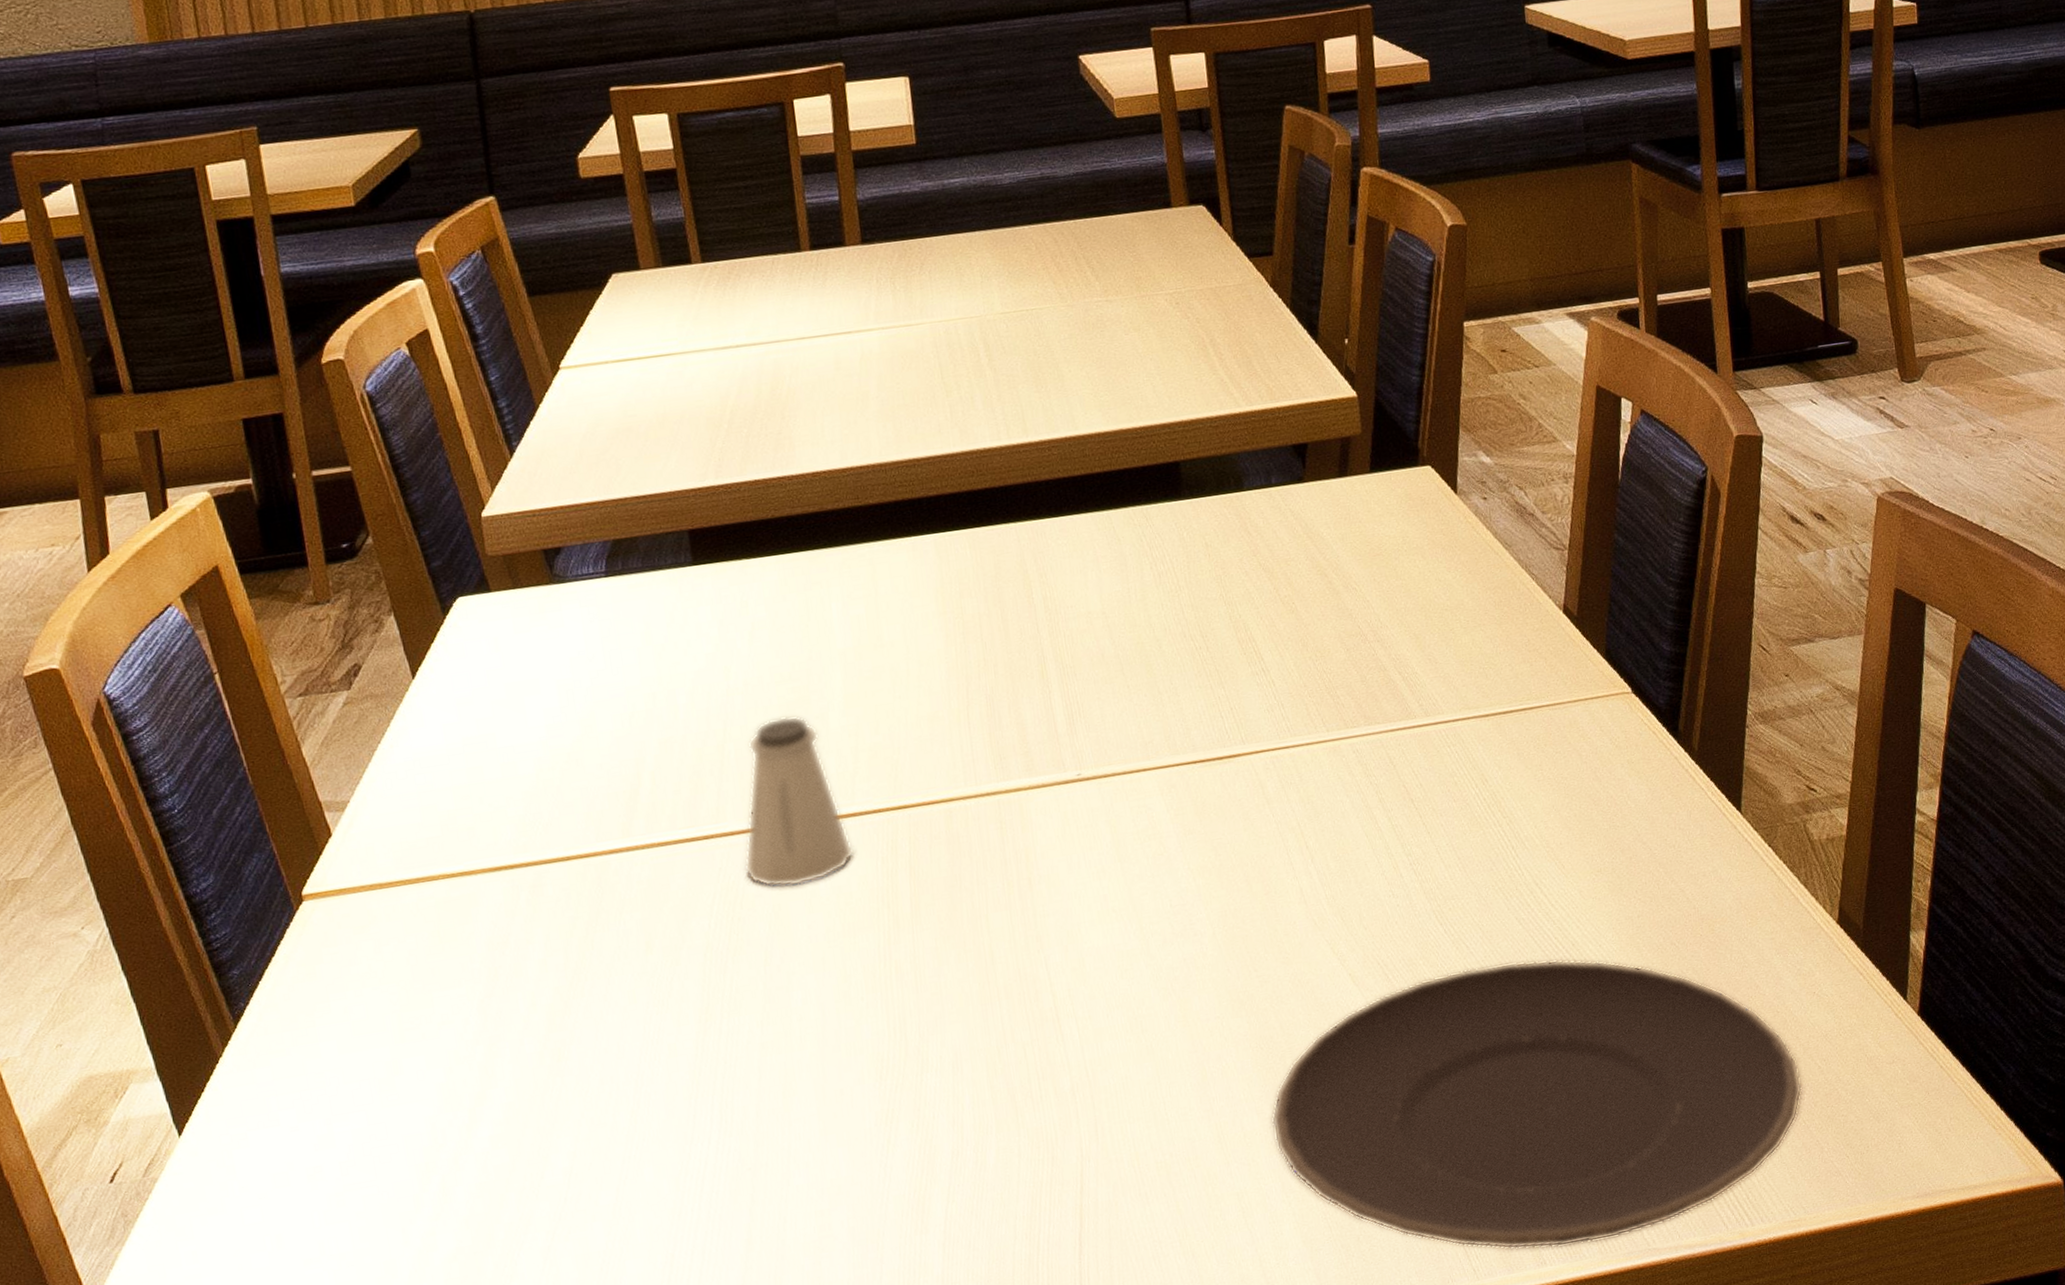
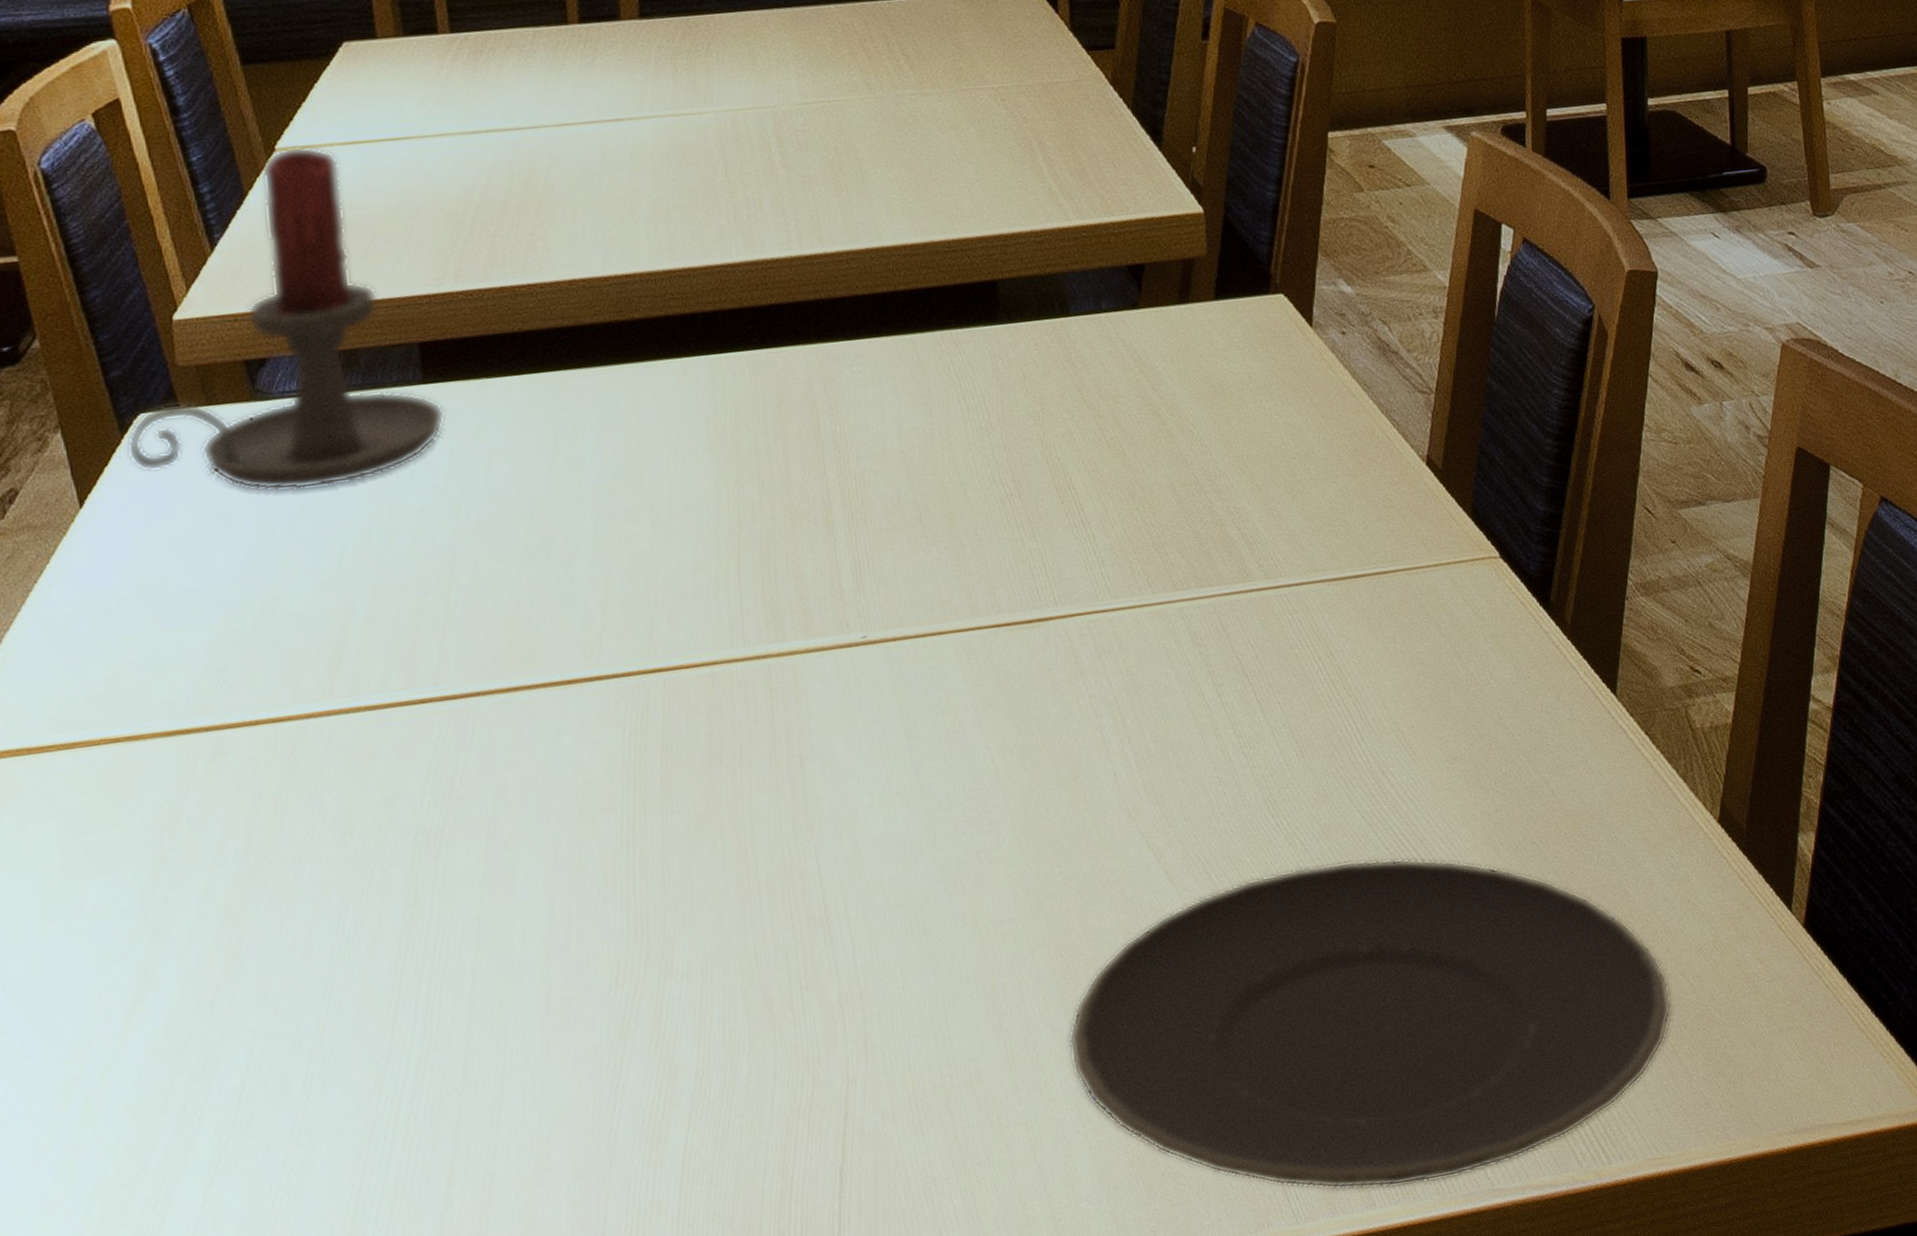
candle holder: none [449,364,713,661] -> present [127,146,445,491]
saltshaker: present [744,715,854,888] -> none [467,561,597,761]

